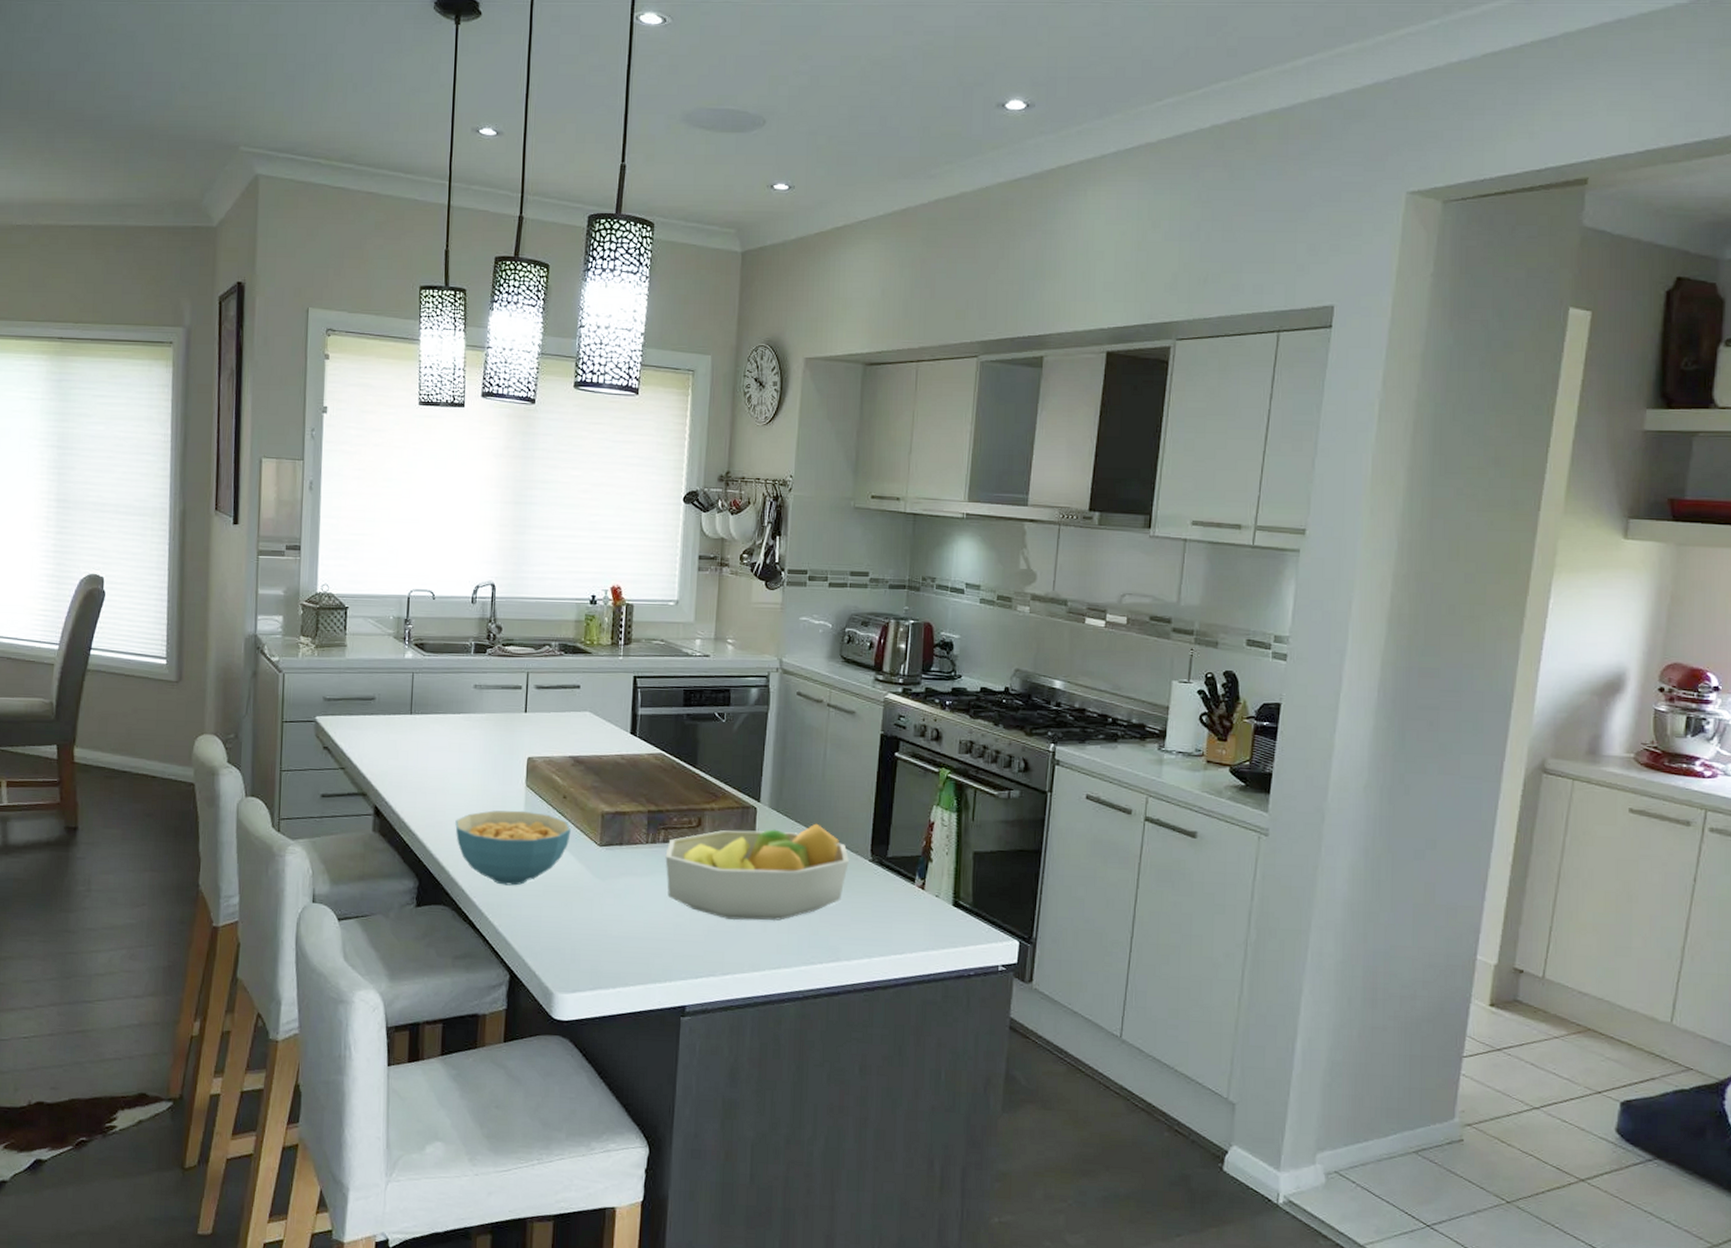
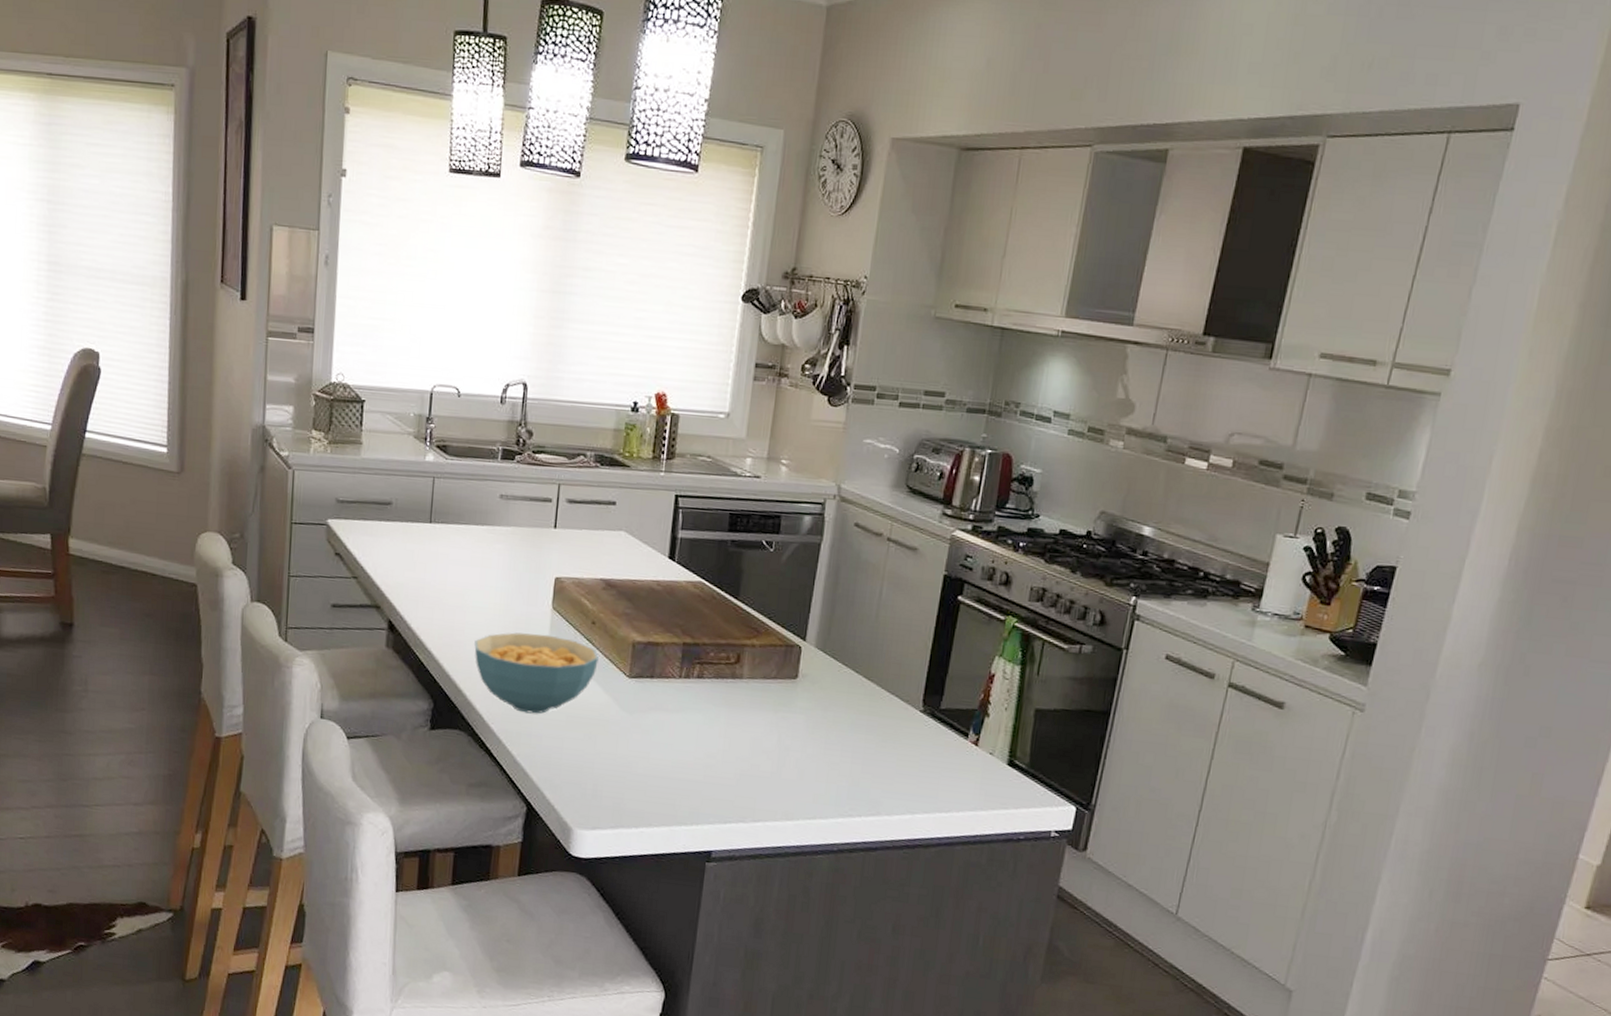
fruit bowl: present [665,823,849,921] -> none [698,667,898,769]

